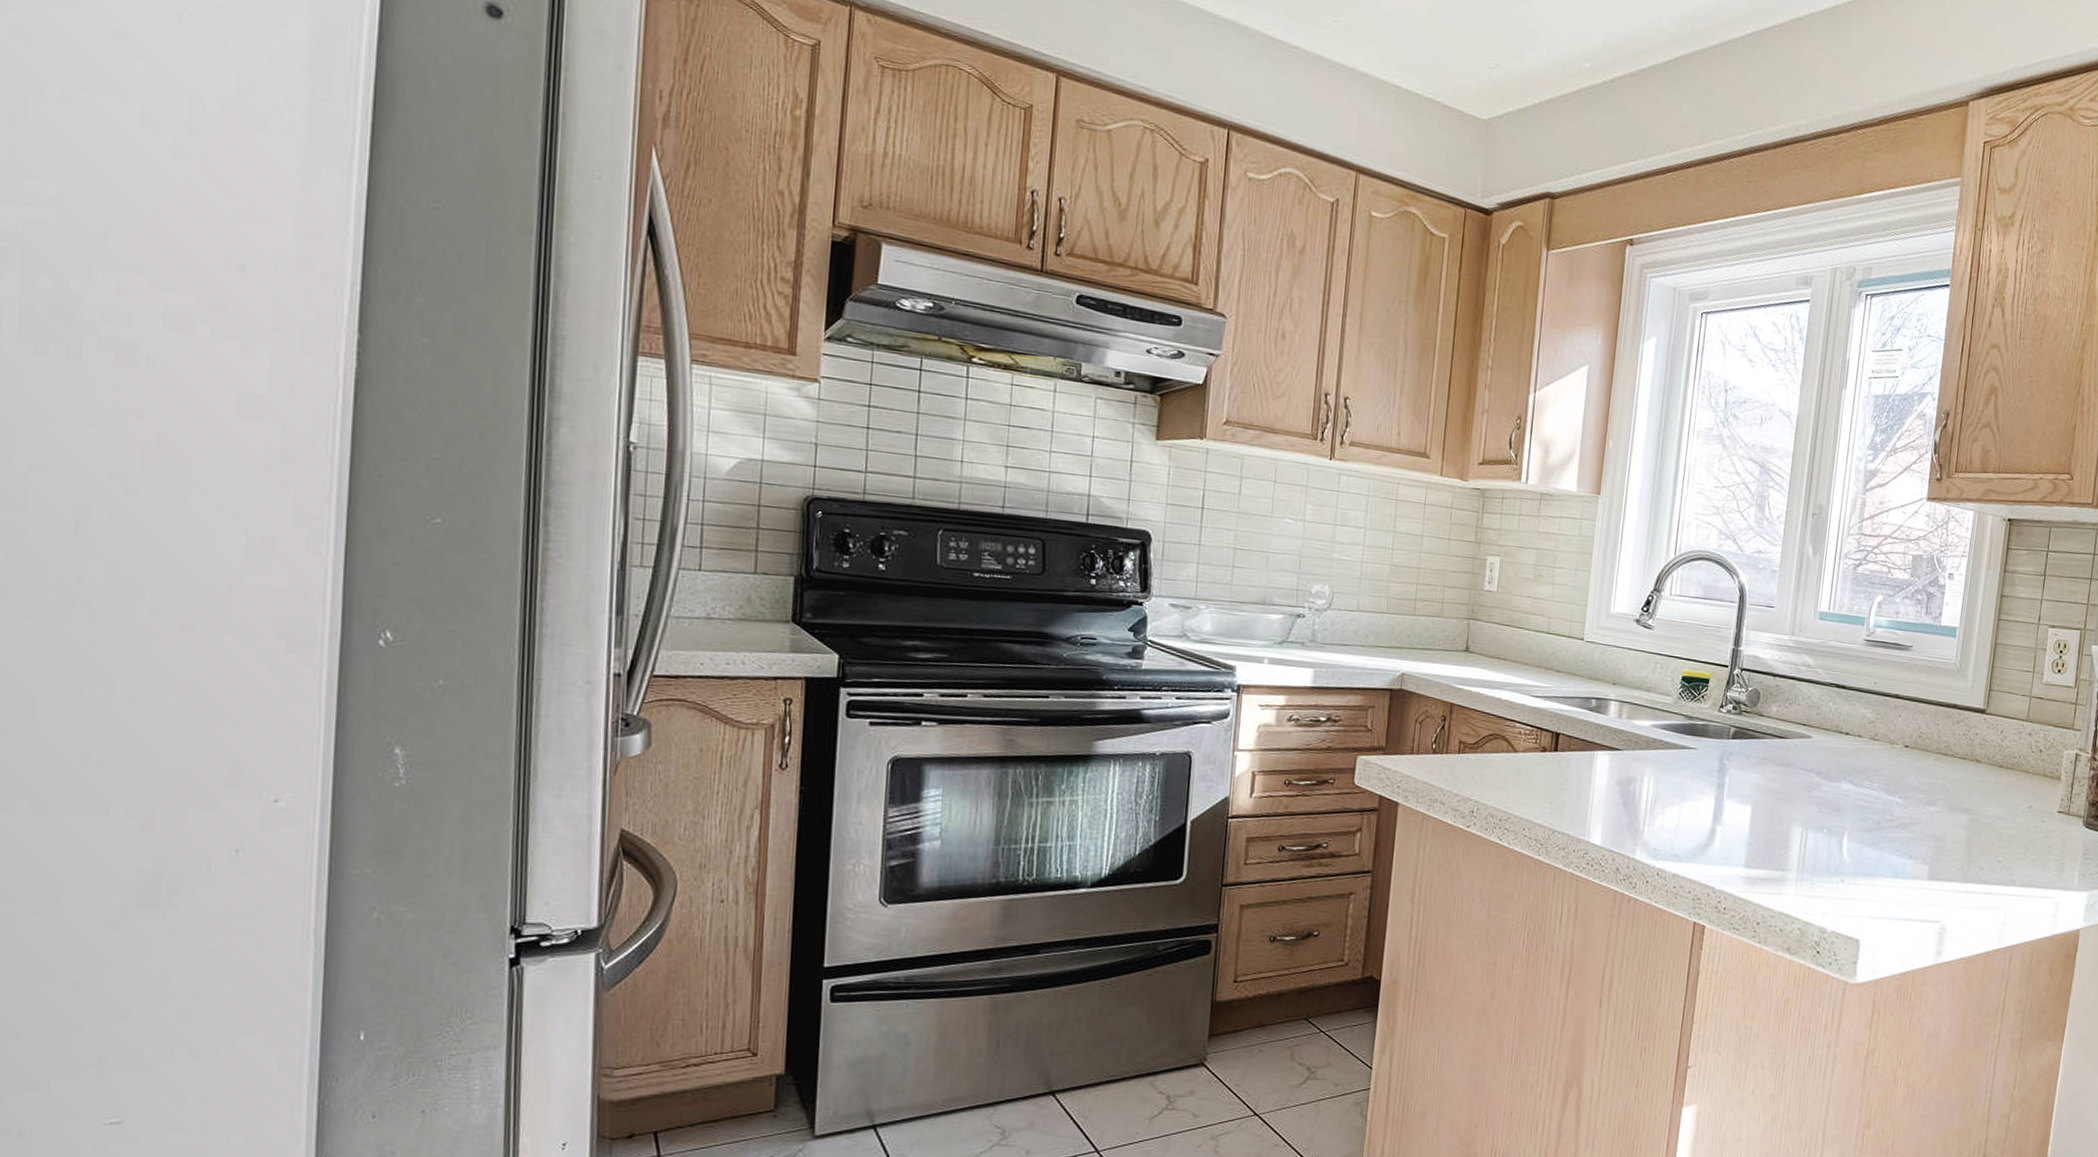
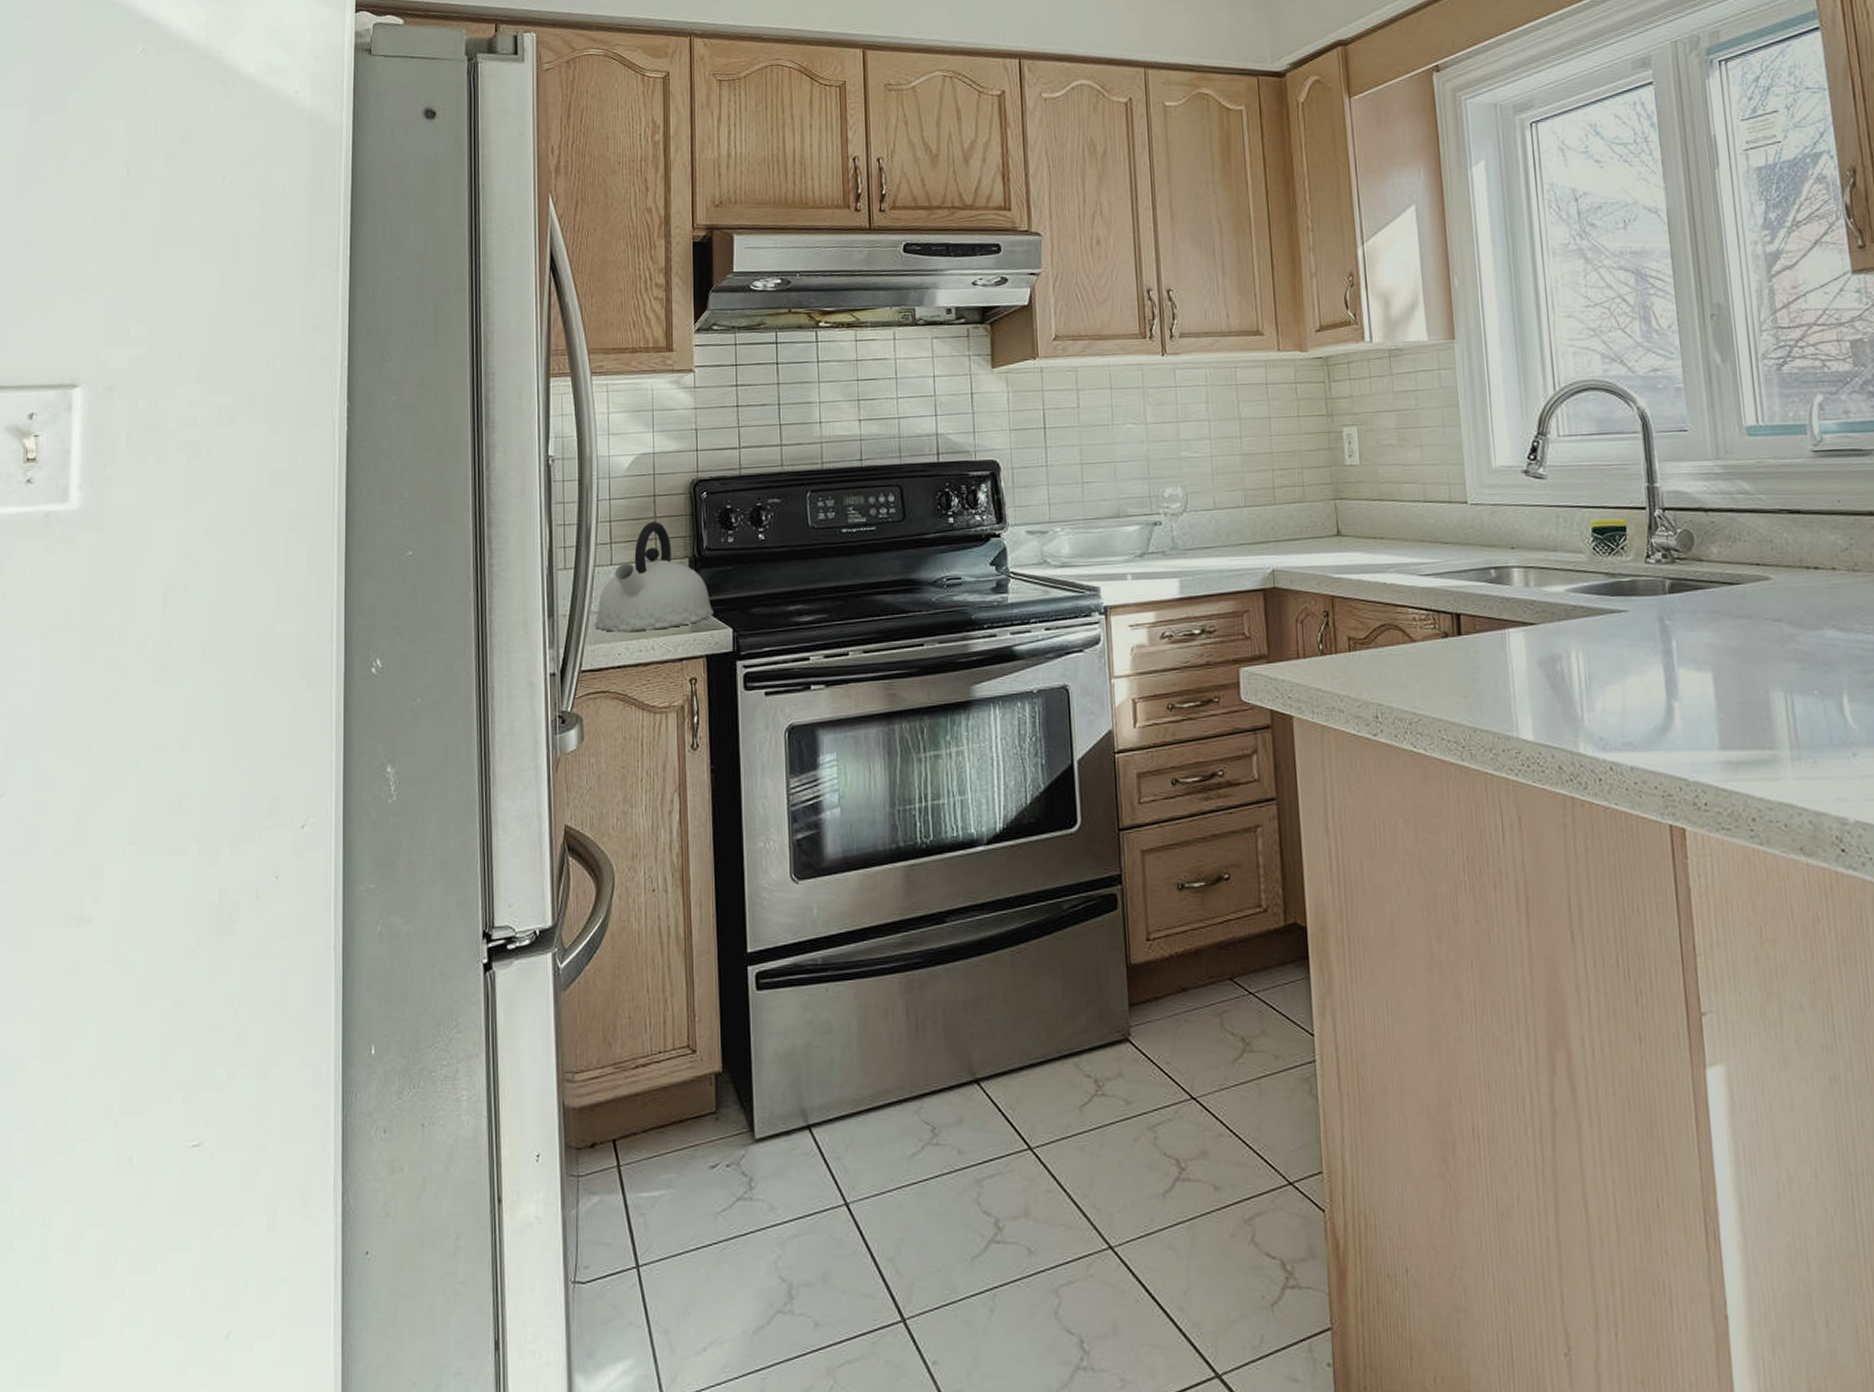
kettle: none [673,531,818,645] -> present [594,521,713,632]

